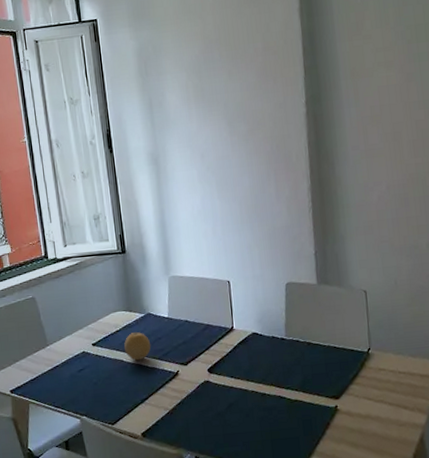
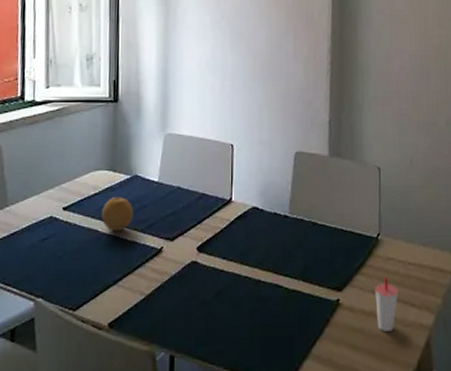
cup: none [369,384,391,431] -> present [375,276,399,332]

